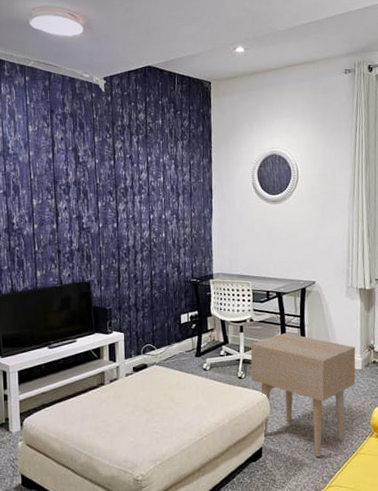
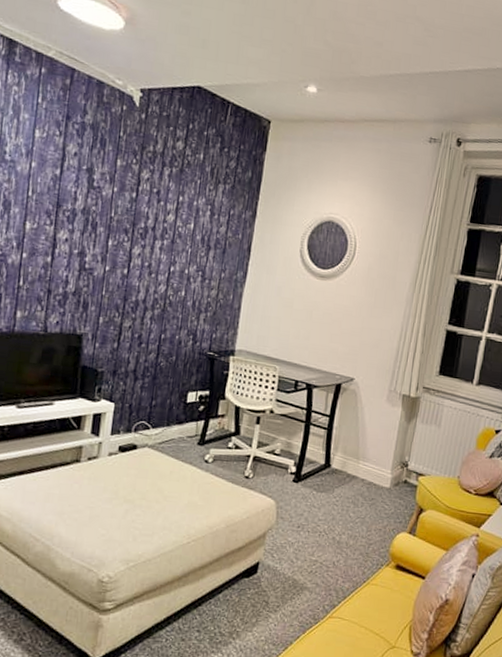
side table: present [250,332,356,458] -> none [259,432,387,582]

